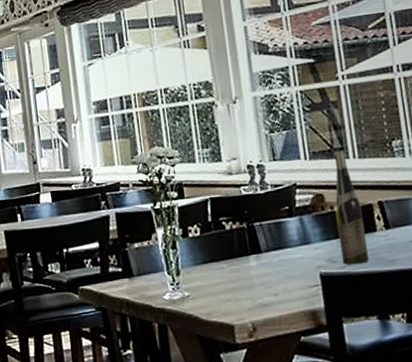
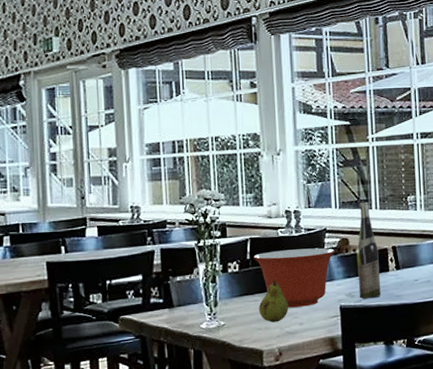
mixing bowl: none [215,206,308,276] -> present [253,248,335,308]
fruit: none [225,243,260,294] -> present [258,279,289,323]

